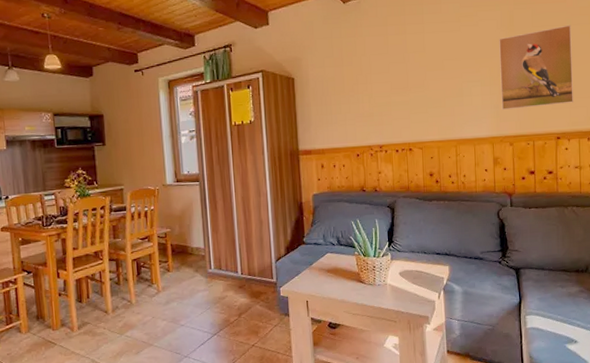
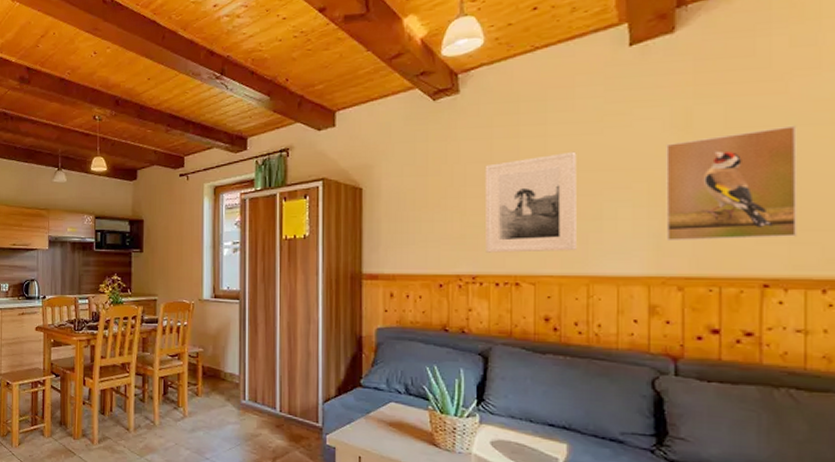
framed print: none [383,44,447,127] -> present [484,151,577,253]

